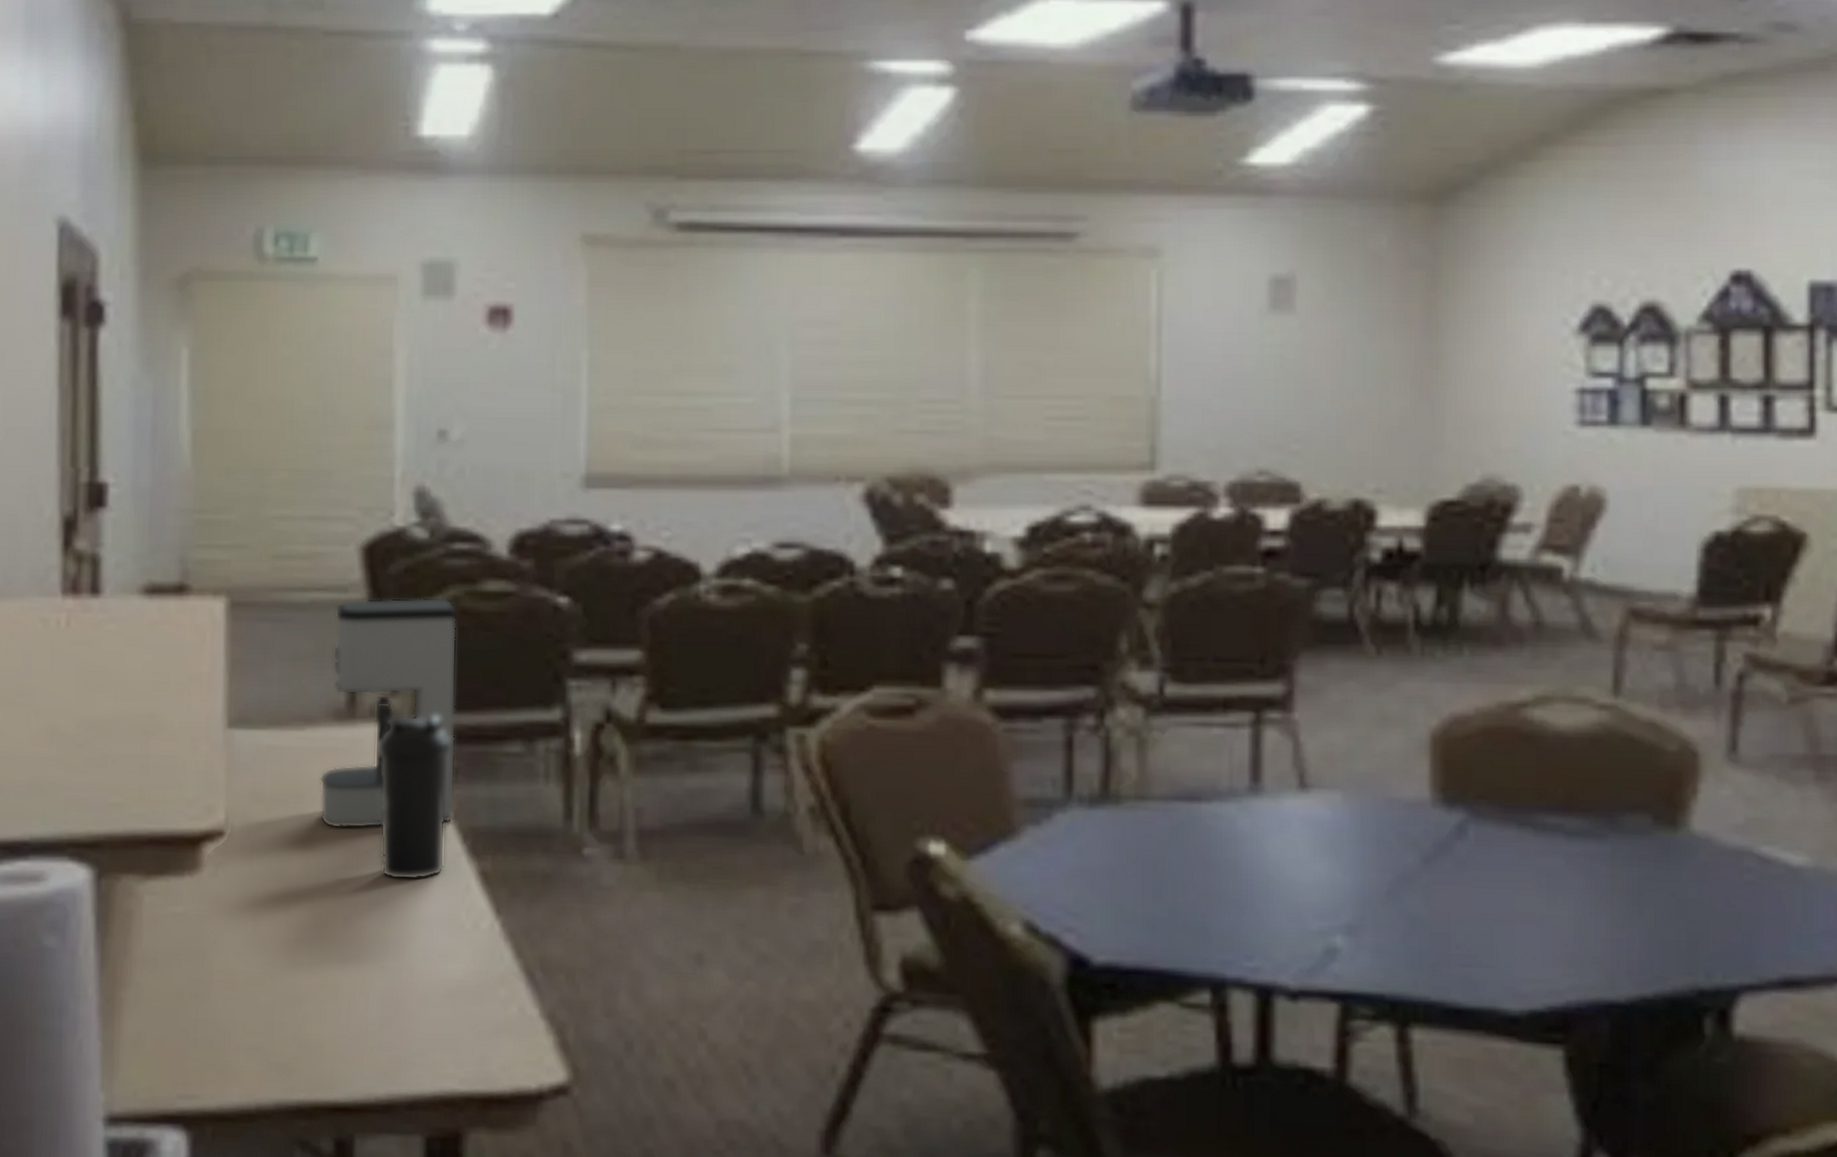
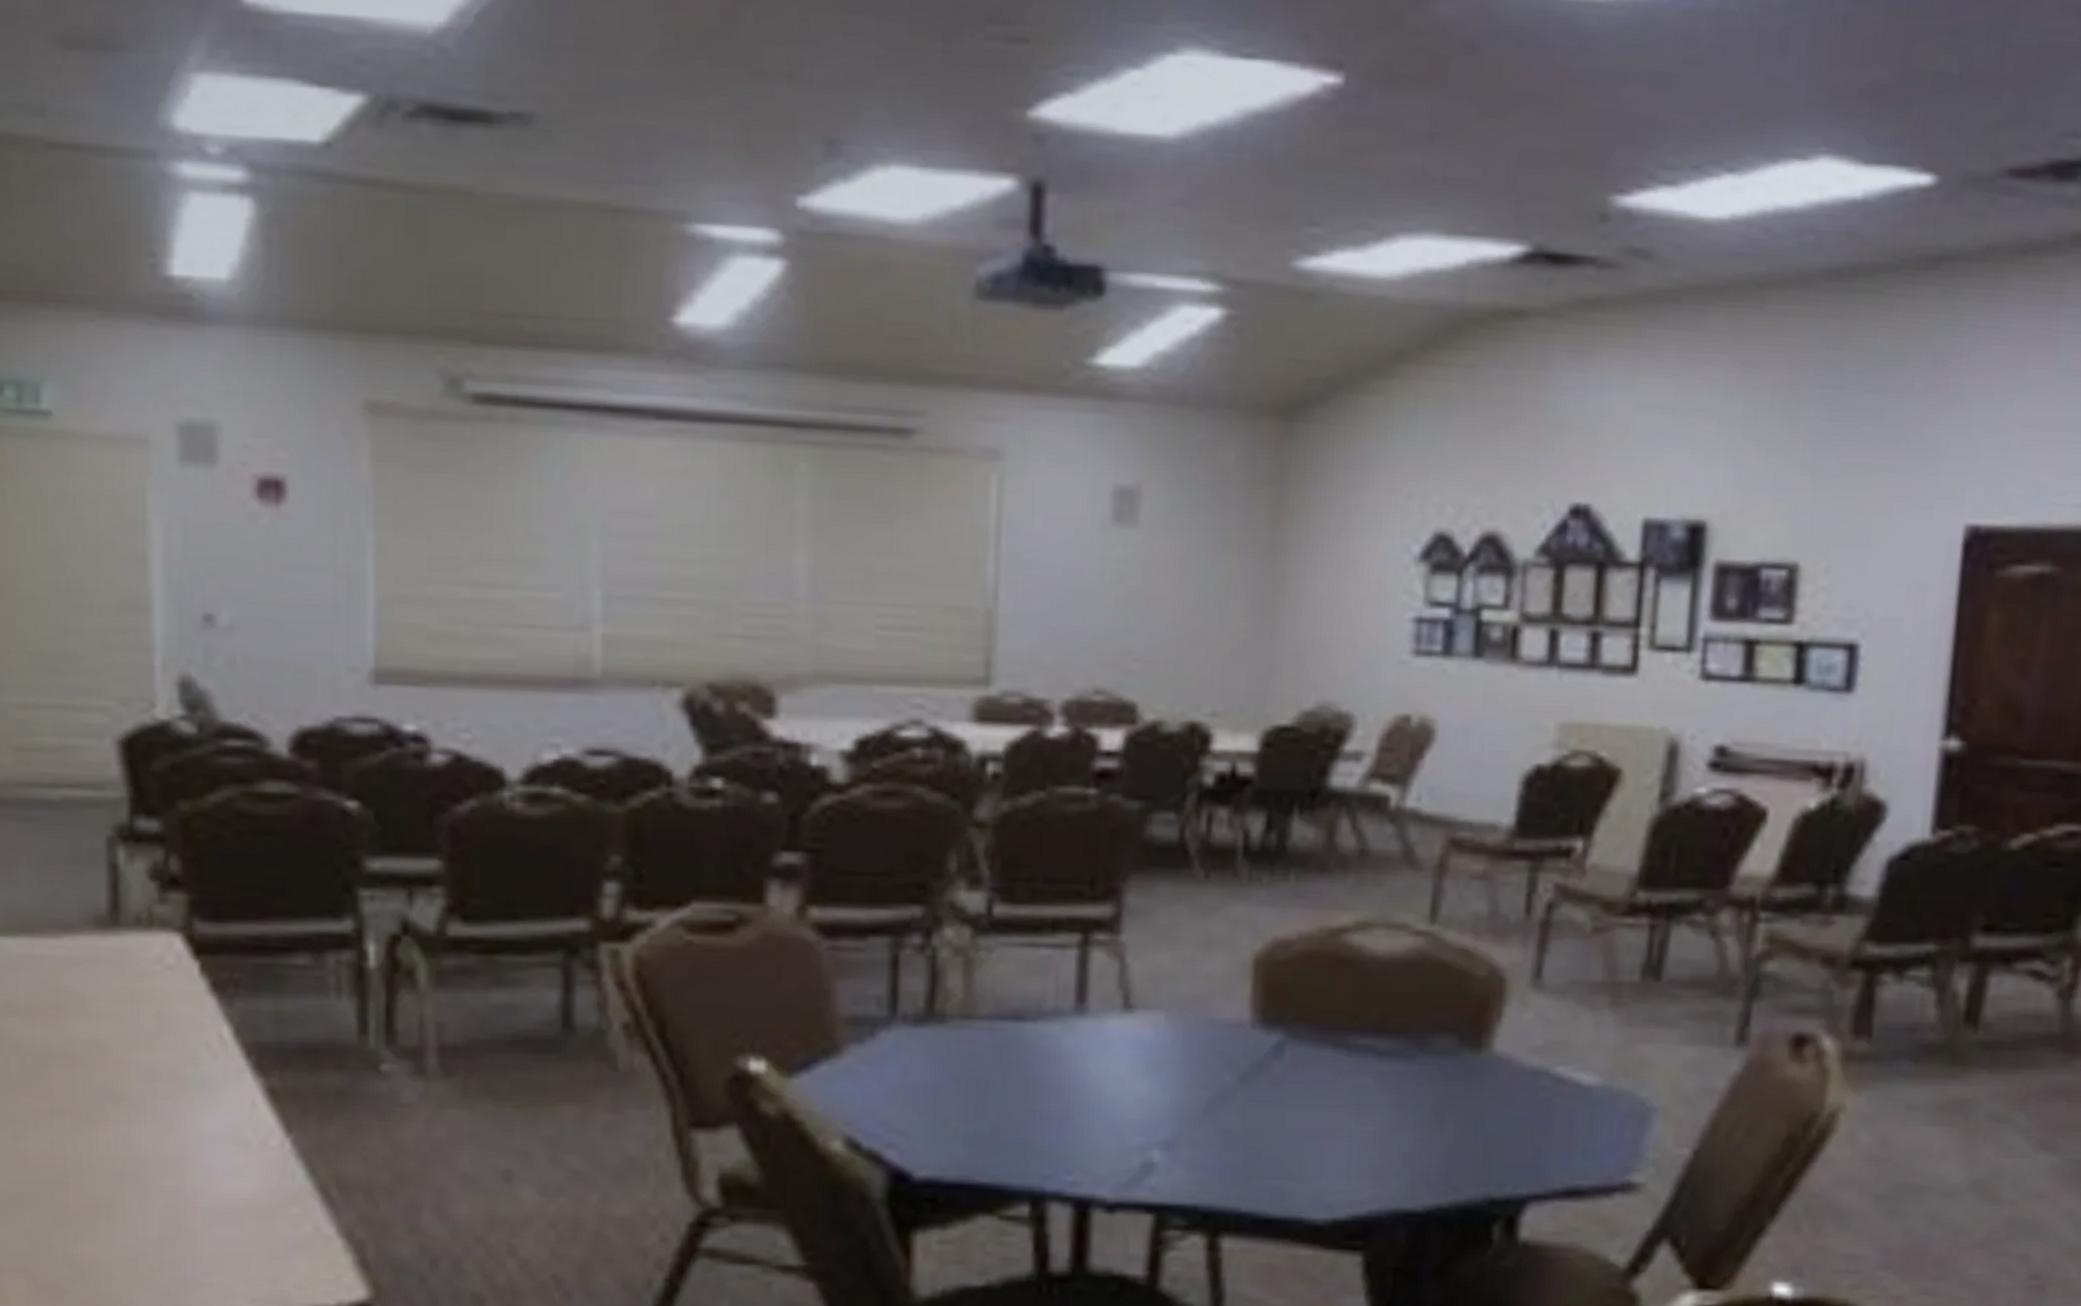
coffee maker: present [319,597,458,829] -> none [80,797,236,1044]
water bottle: present [378,713,450,882] -> none [147,921,229,1099]

